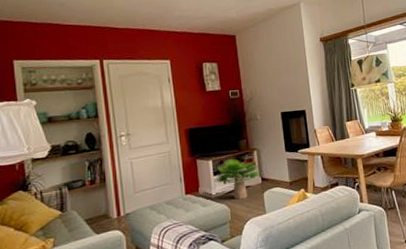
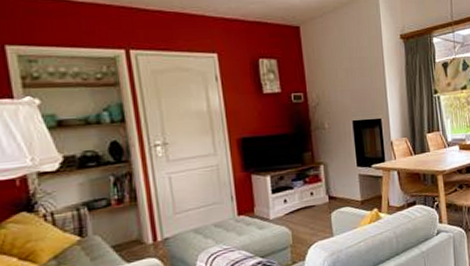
potted plant: present [215,158,262,200] -> none [273,173,329,221]

